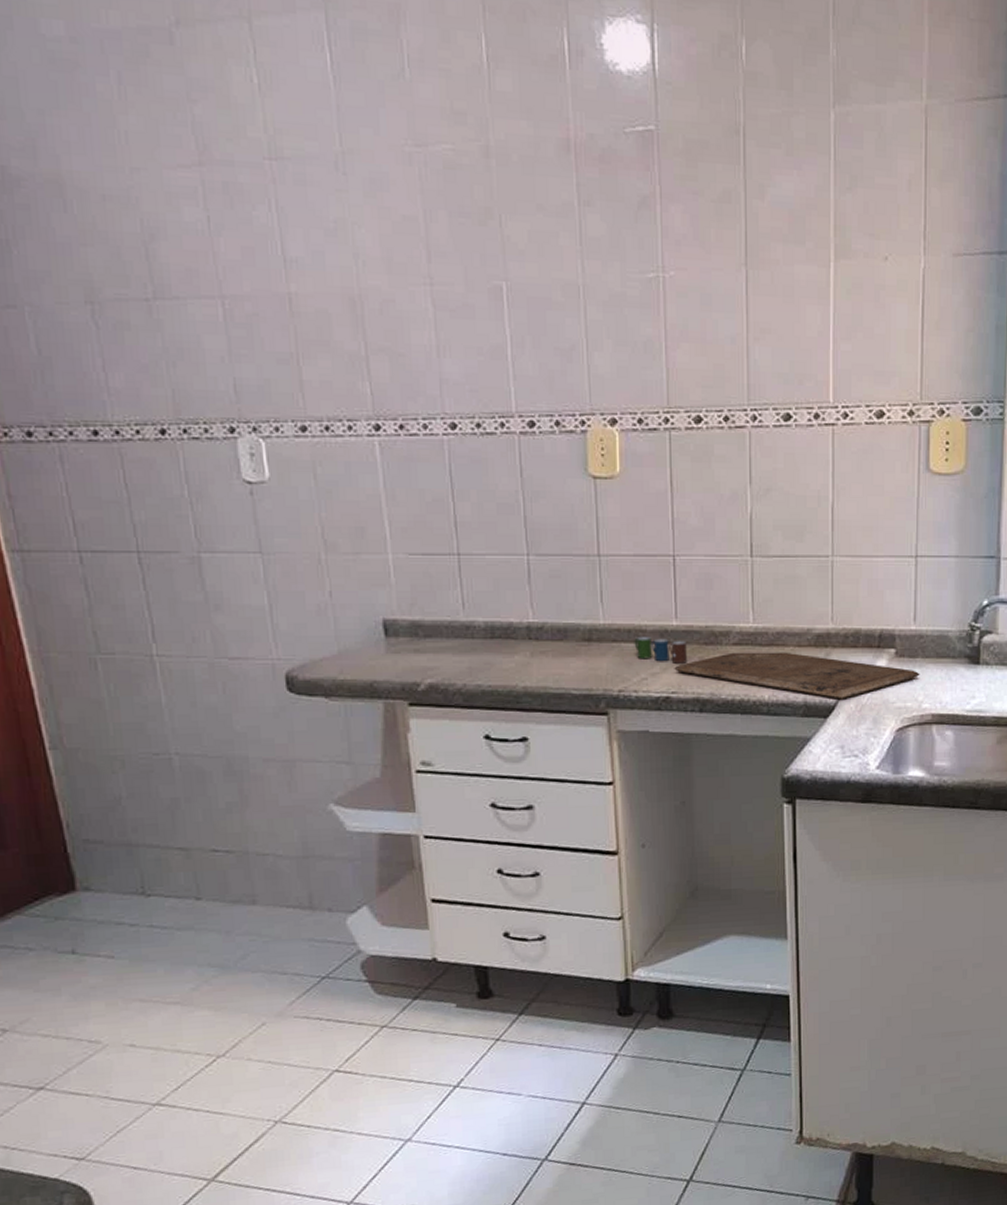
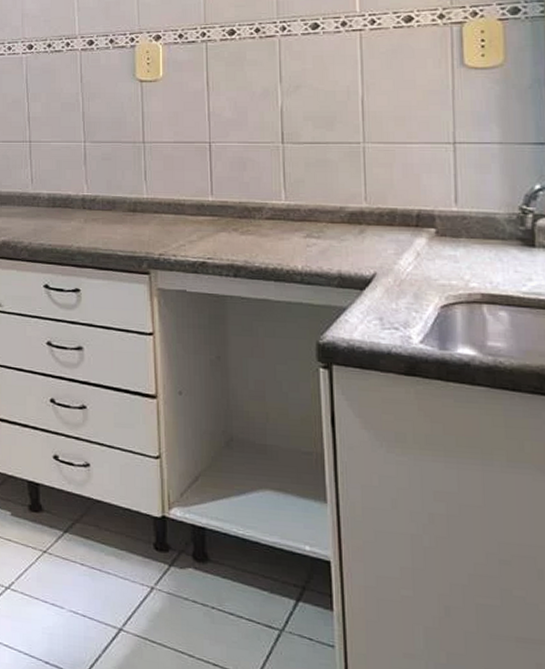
cup: present [634,637,687,663] -> none [173,210,222,234]
cutting board: present [674,652,920,699] -> none [210,226,465,274]

